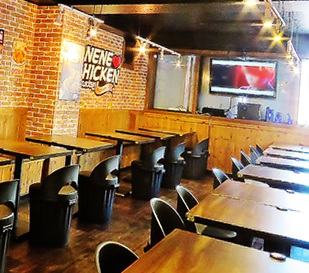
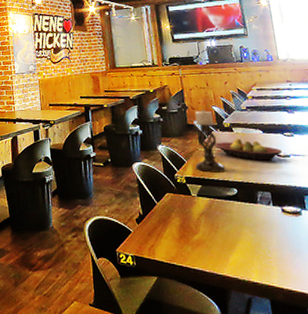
candle holder: none [205,158,232,217] -> present [192,109,226,173]
fruit bowl: none [226,188,282,213] -> present [215,138,283,162]

